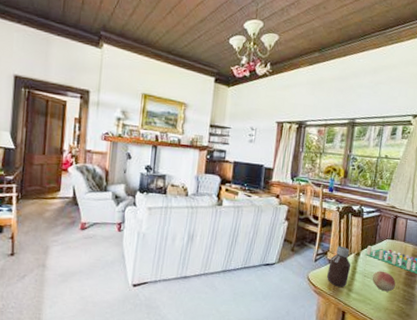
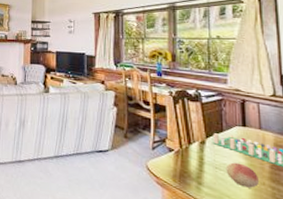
bottle: present [326,245,351,287] -> none [168,132,197,180]

